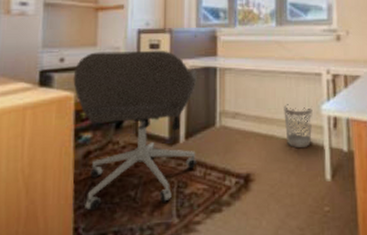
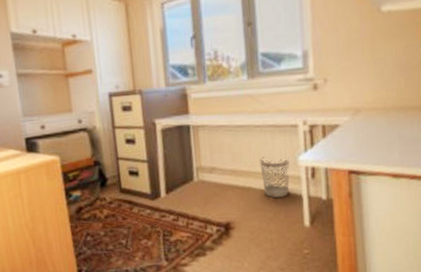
office chair: present [73,50,198,211] -> none [55,111,178,257]

